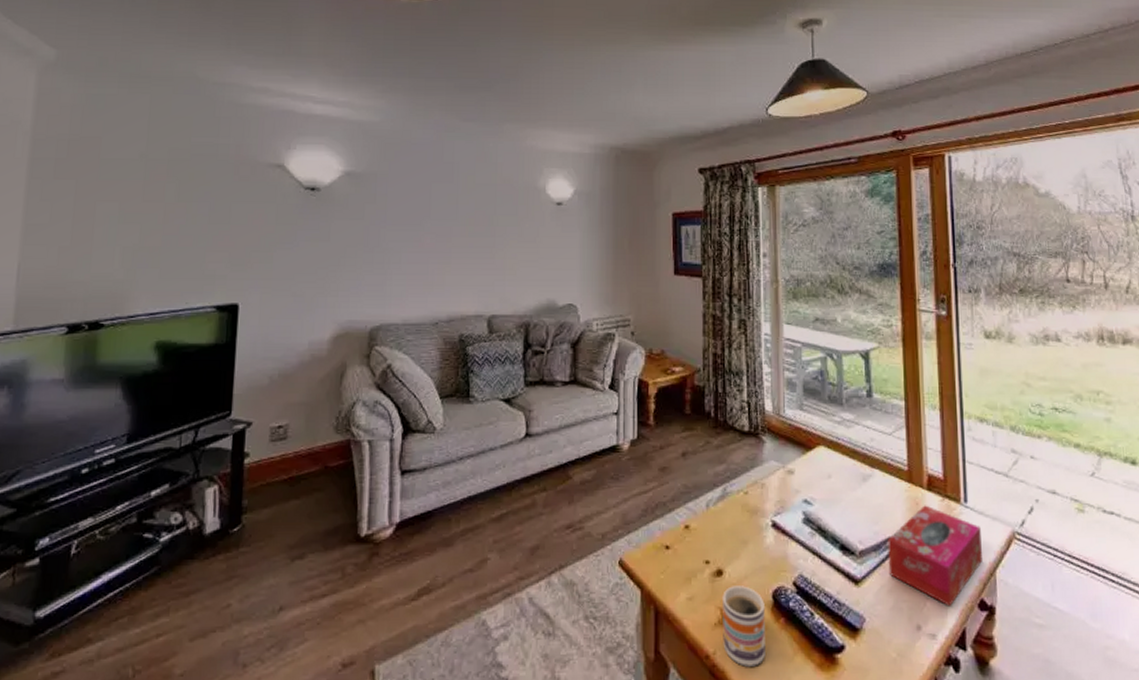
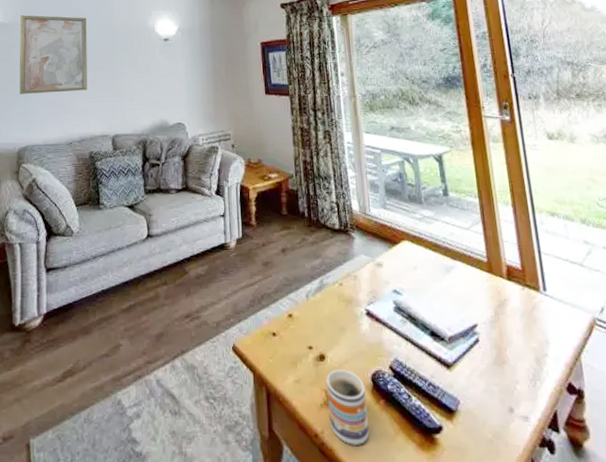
wall art: none [374,164,462,262] -> present [19,15,87,94]
tissue box: present [887,505,982,606] -> none [474,294,567,390]

